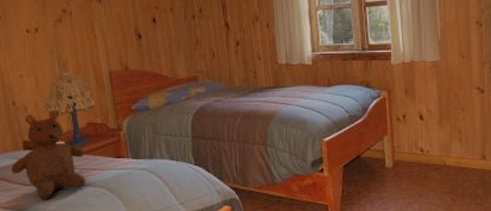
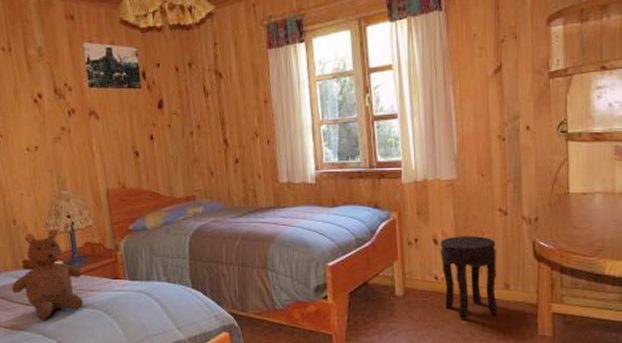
side table: none [425,112,476,187] -> present [440,236,498,319]

